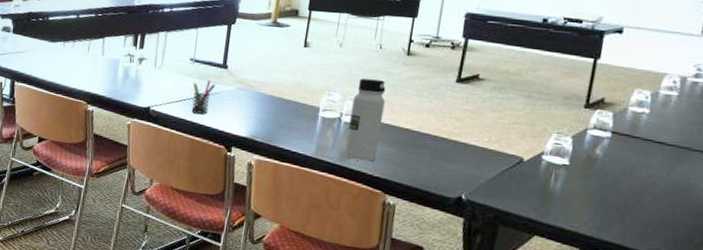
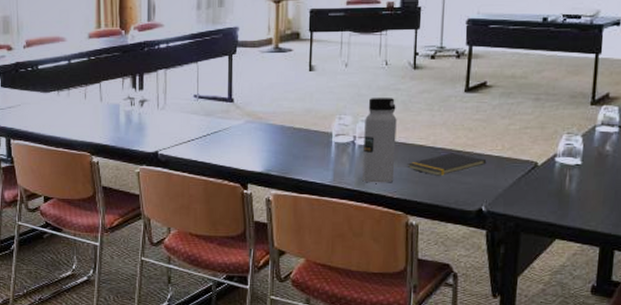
pen holder: present [191,80,216,114] -> none [199,116,224,152]
notepad: none [390,139,472,160] -> present [407,153,487,176]

